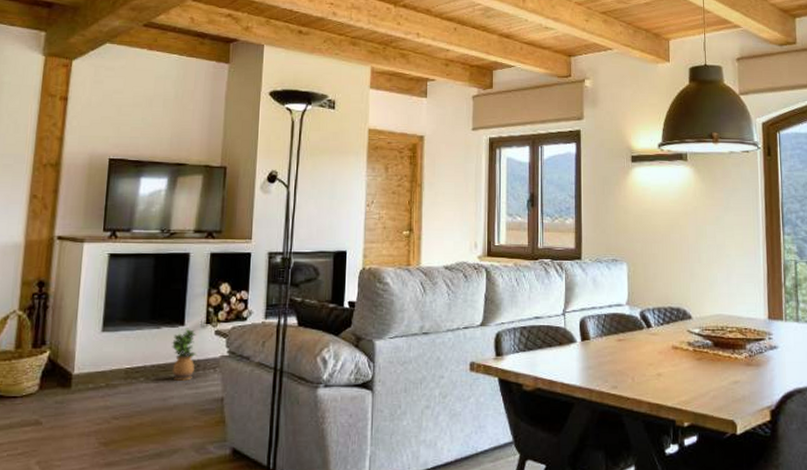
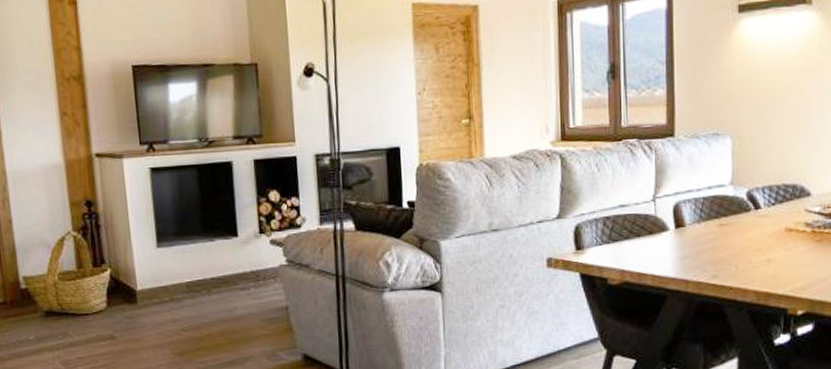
potted plant: present [172,328,196,381] -> none [228,239,255,292]

